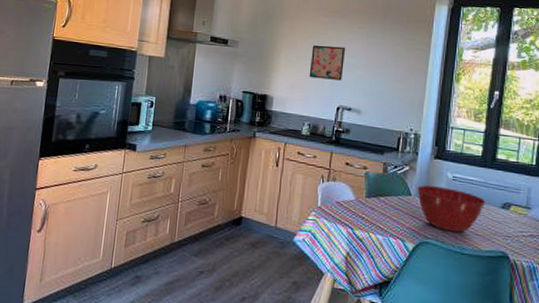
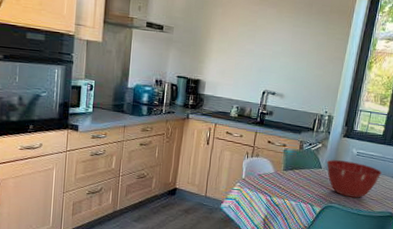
wall art: present [309,44,346,81] -> none [238,32,274,67]

